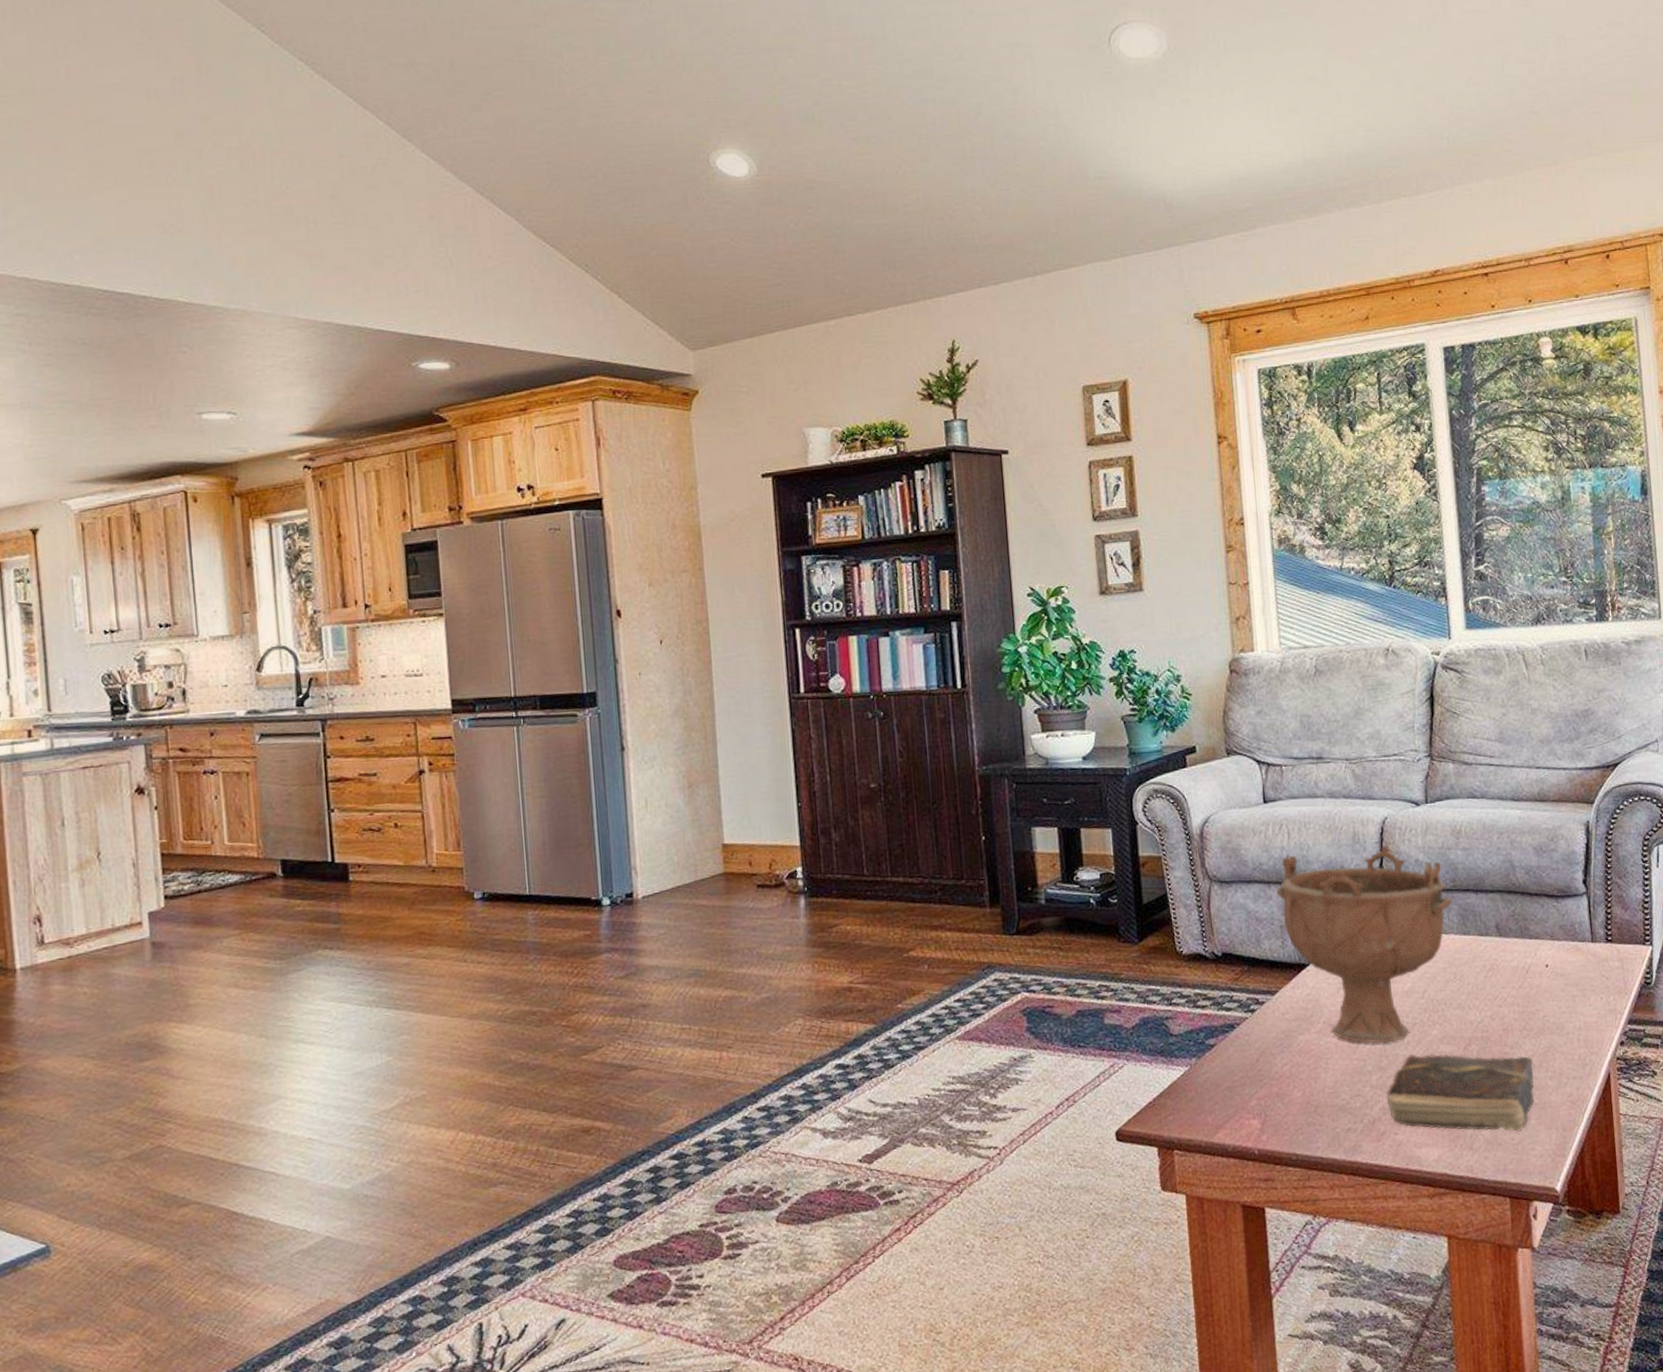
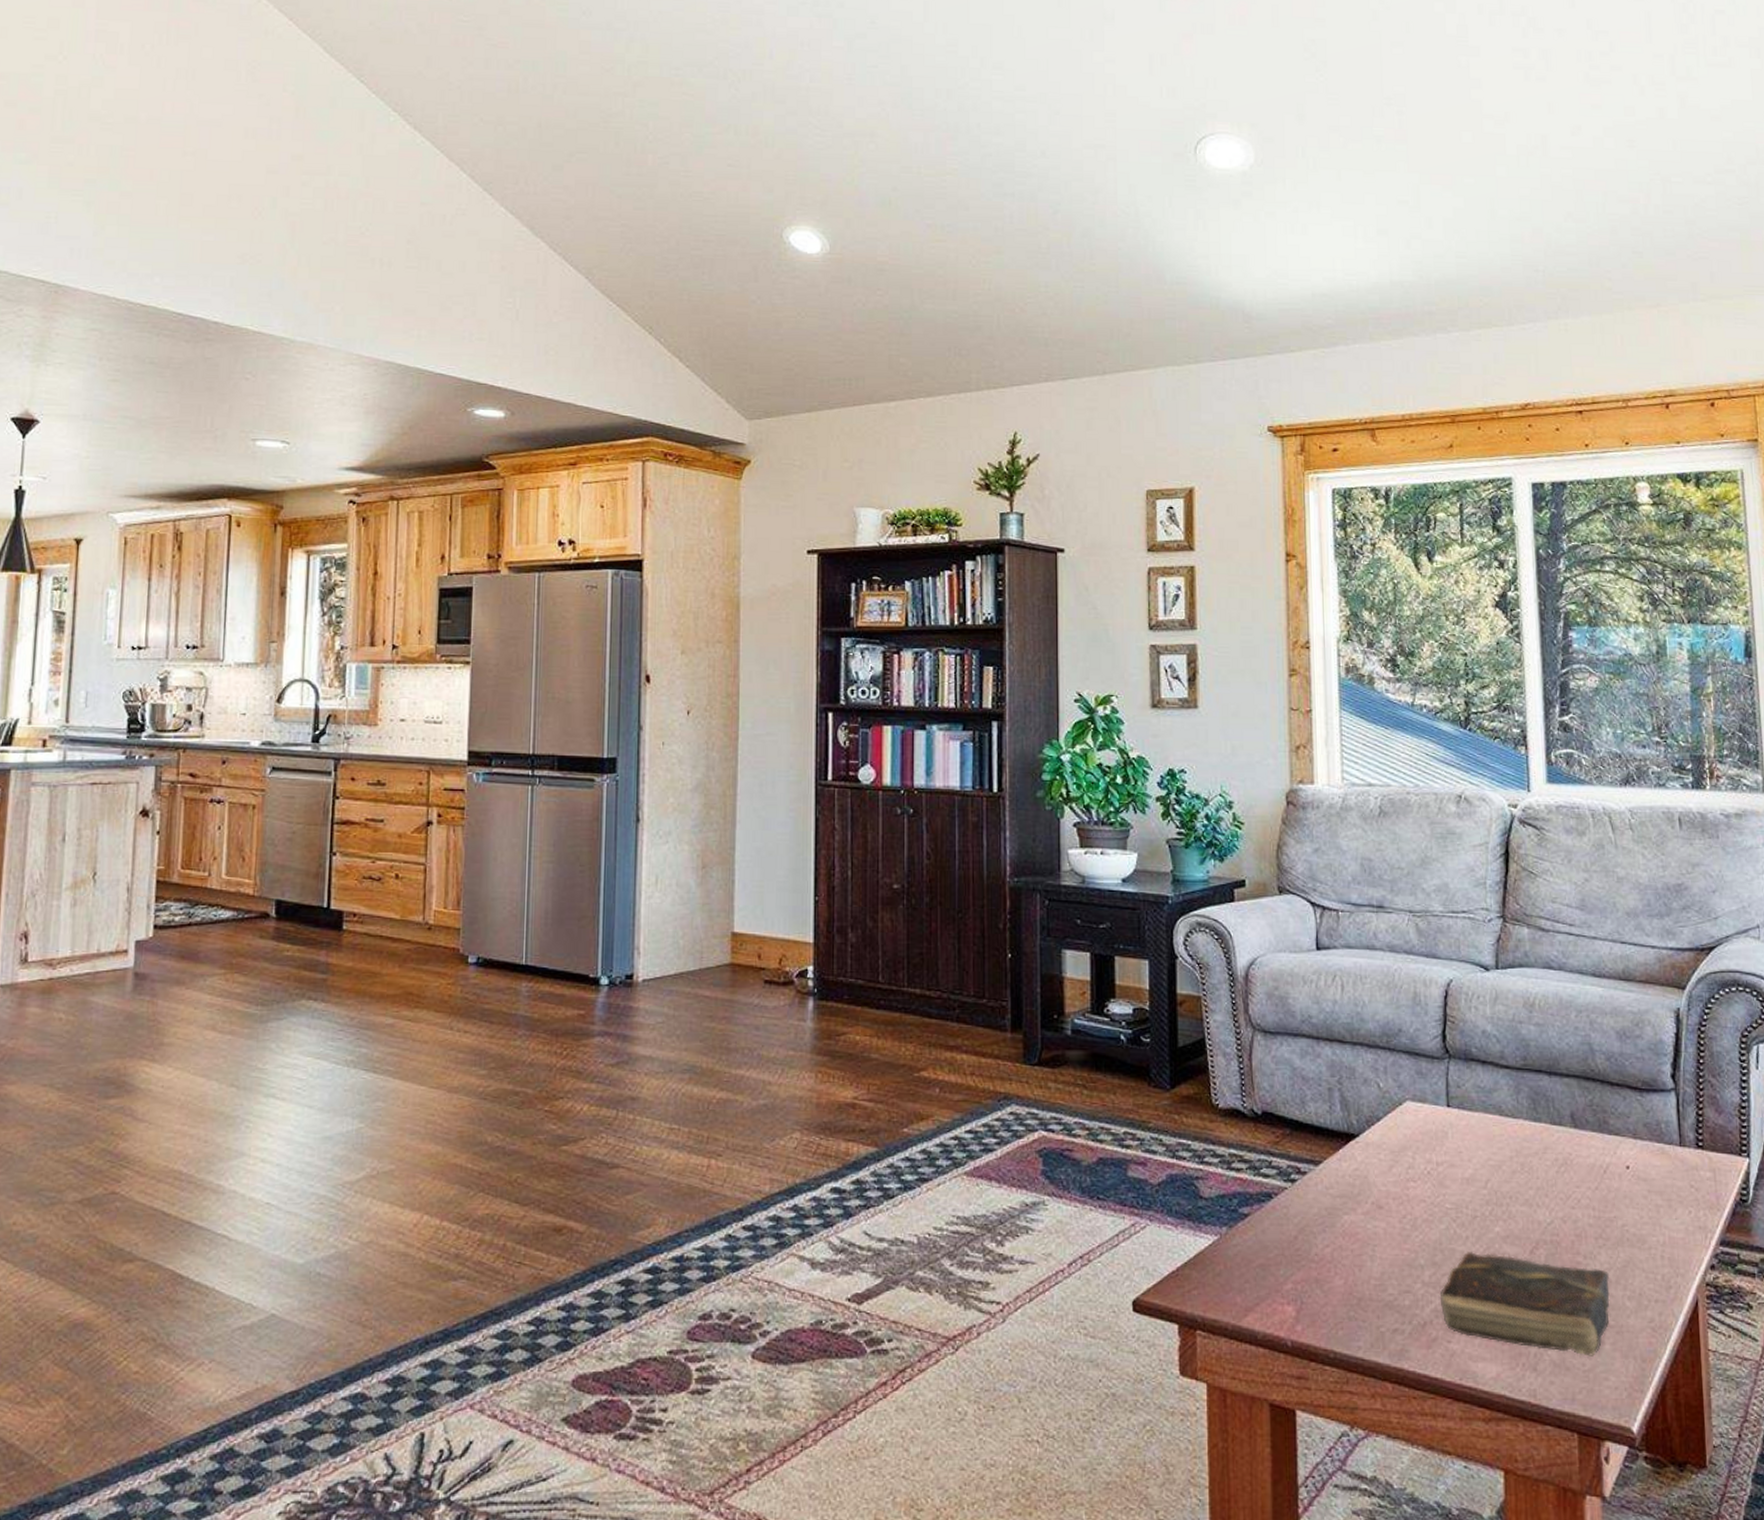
decorative bowl: present [1275,845,1453,1044] -> none [1325,1009,1523,1235]

